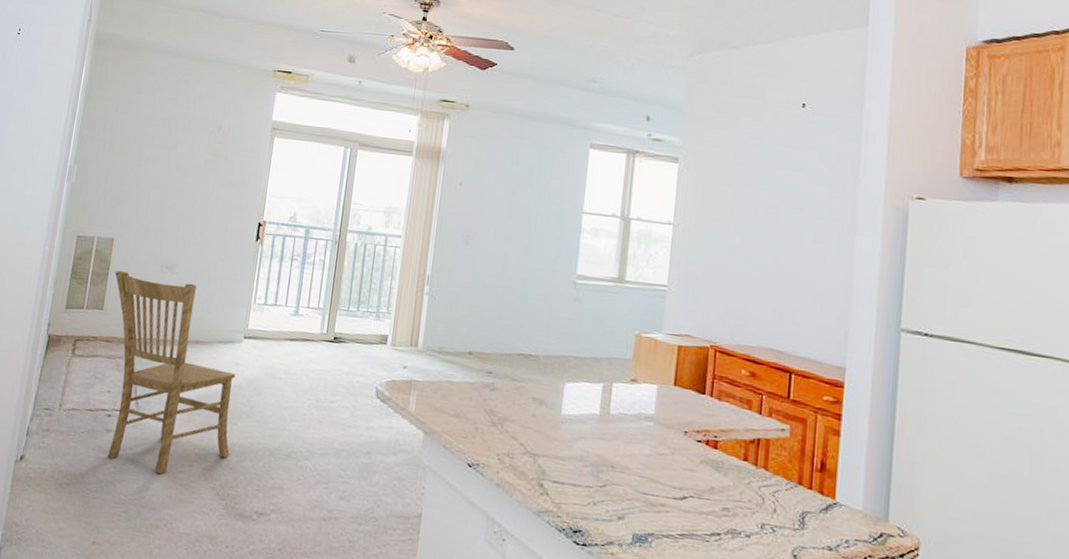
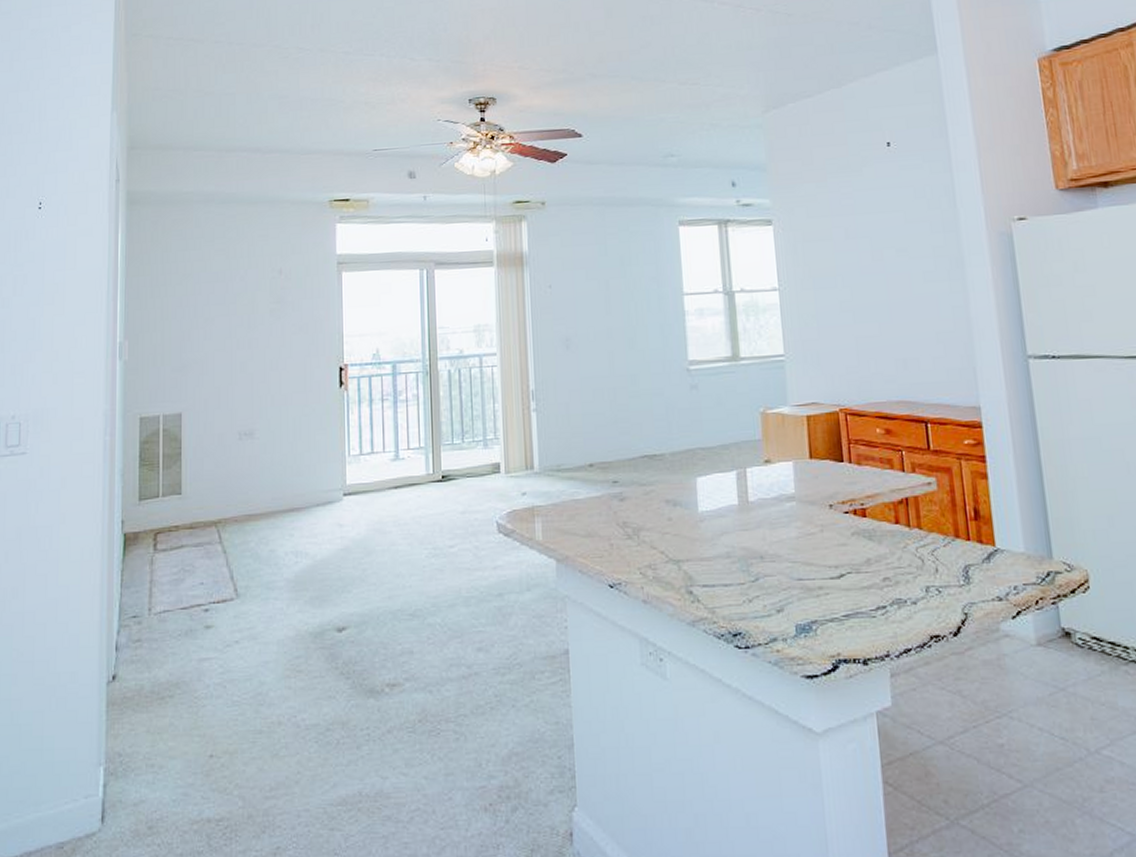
dining chair: present [108,270,235,474] -> none [188,446,348,663]

